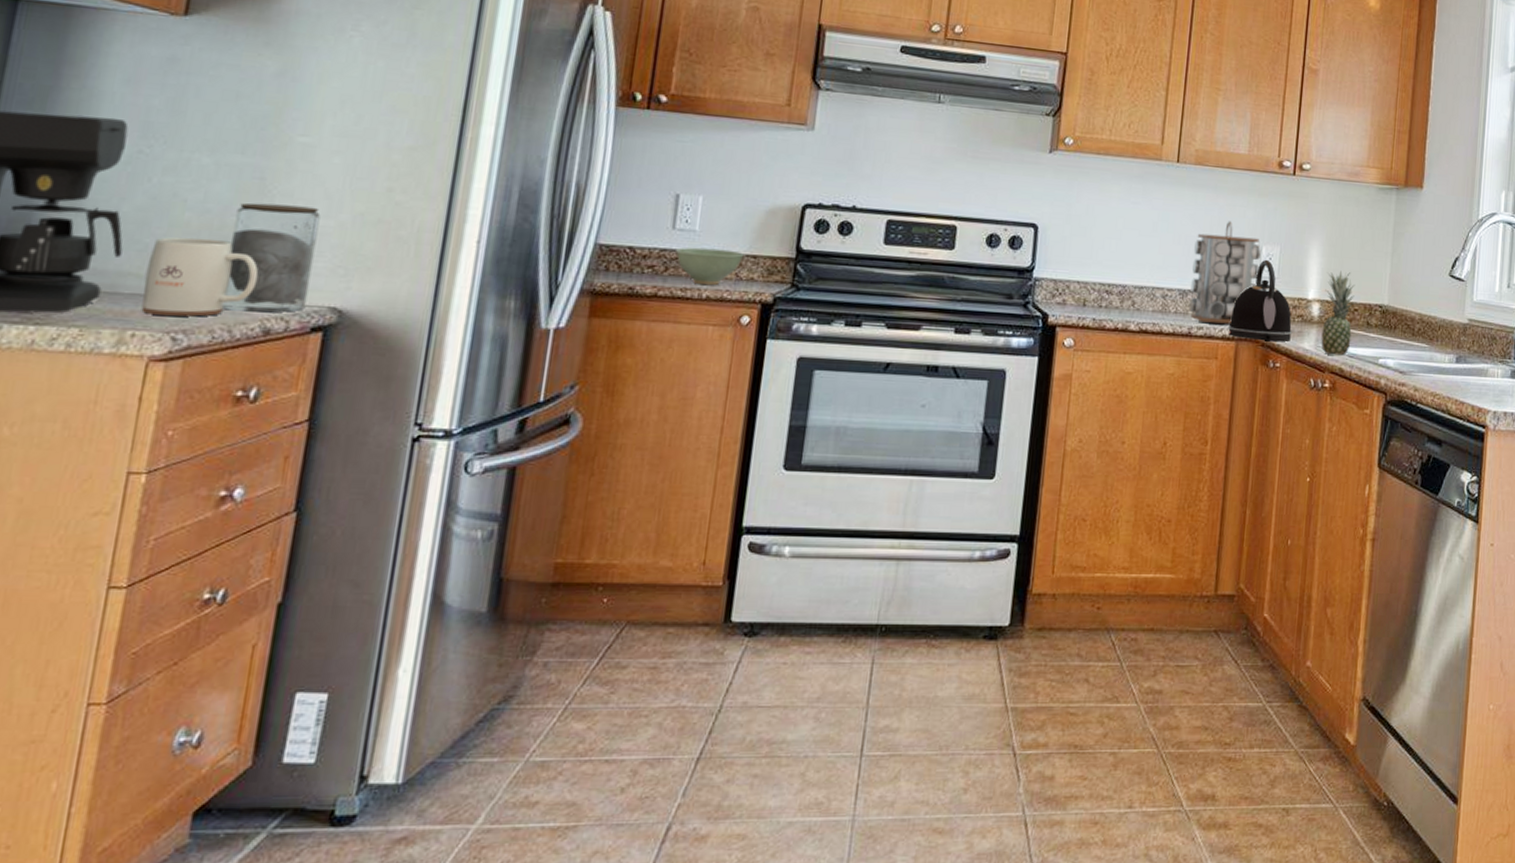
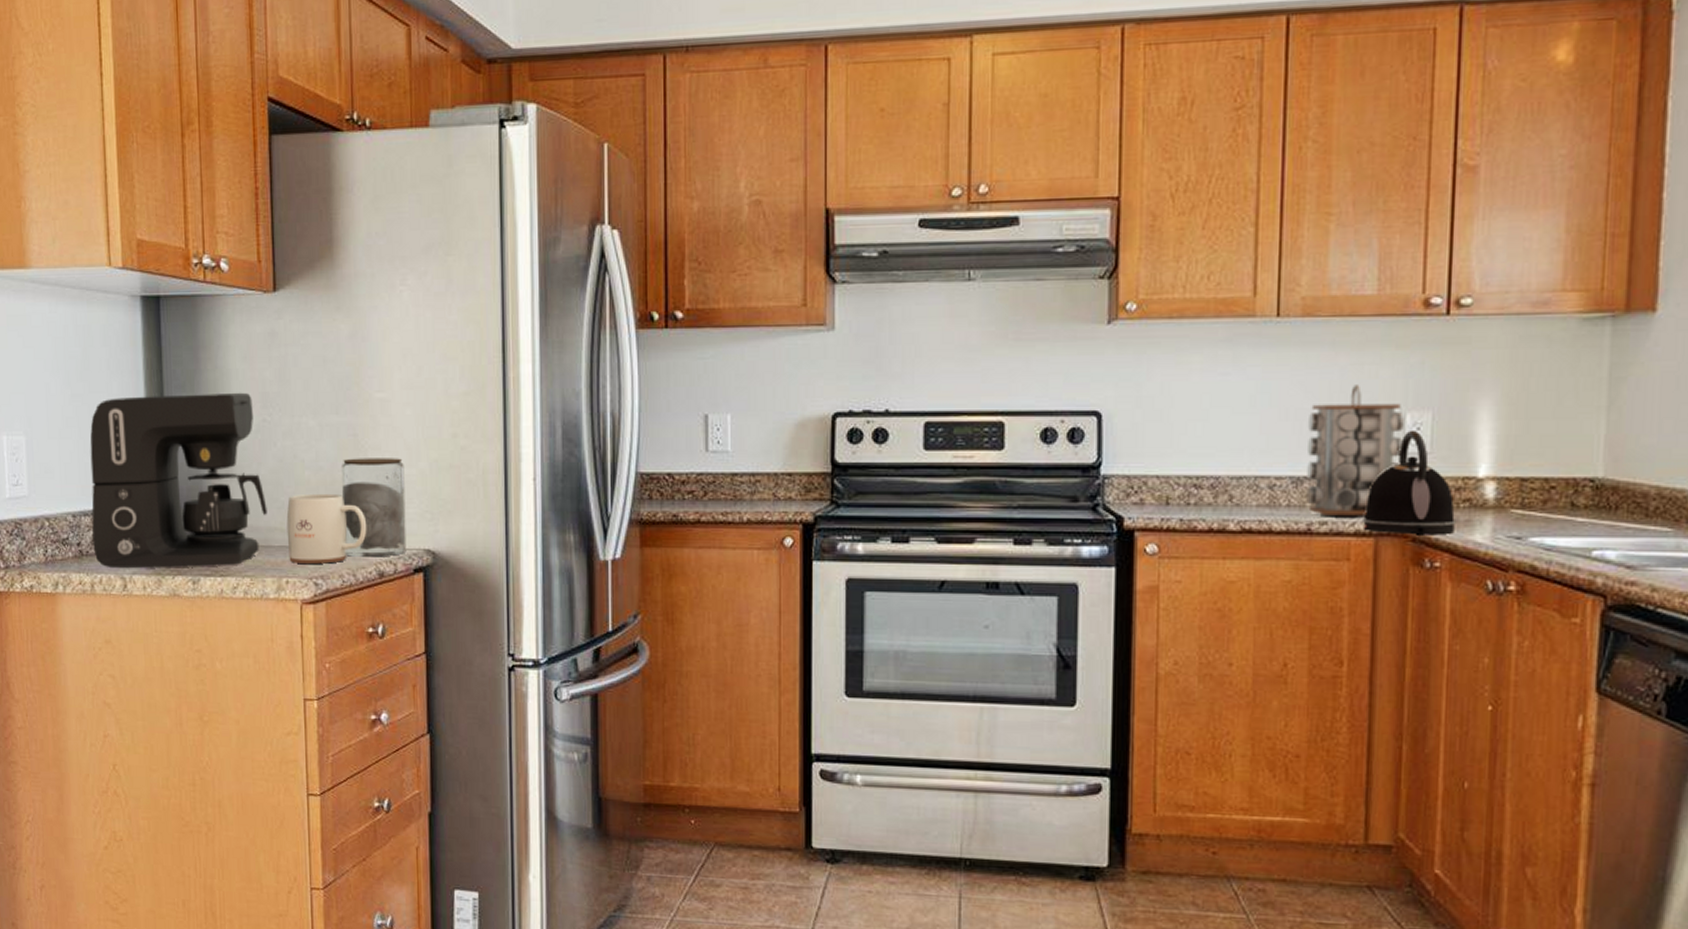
bowl: present [675,247,744,286] -> none [712,469,779,508]
fruit: present [1321,270,1357,356] -> none [1500,436,1553,549]

